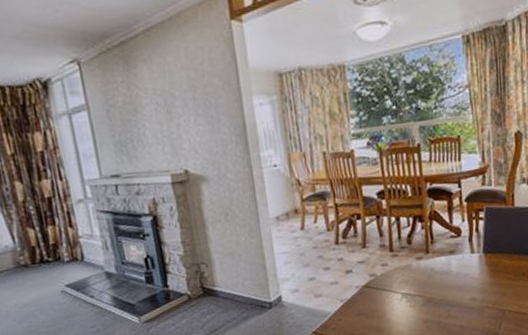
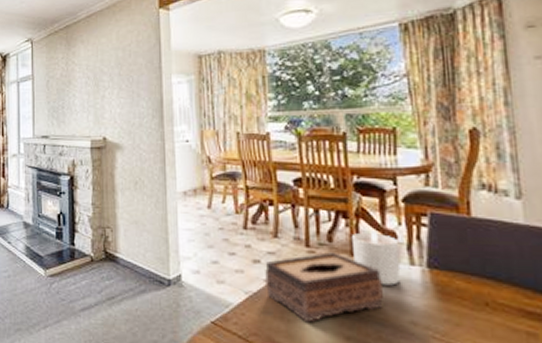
tissue box: none [357,253,452,316] -> present [265,252,383,323]
candle: none [426,229,464,274] -> present [351,230,400,286]

